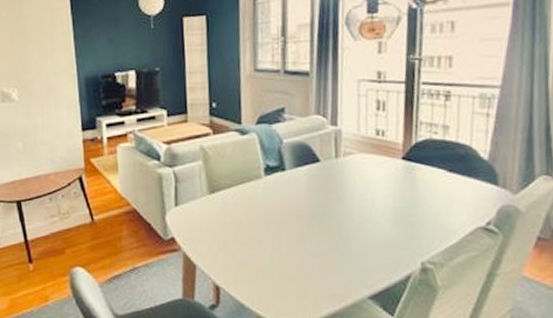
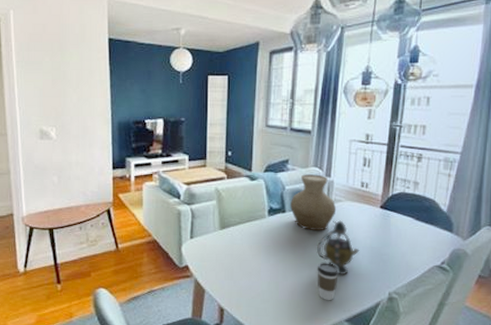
vase: none [290,123,348,191] -> present [290,174,337,231]
teapot: none [326,176,380,242] -> present [316,220,360,274]
coffee cup: none [328,227,356,275] -> present [317,262,339,301]

